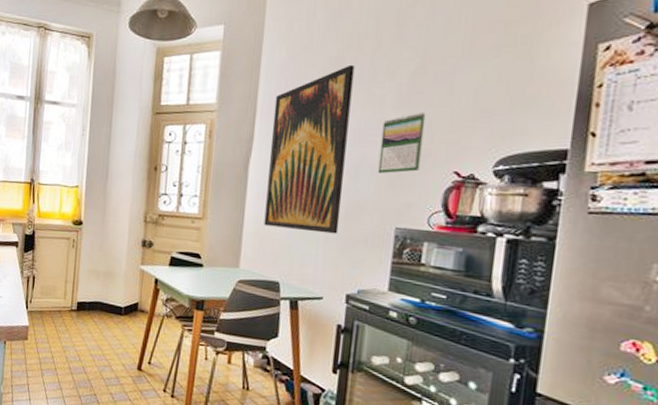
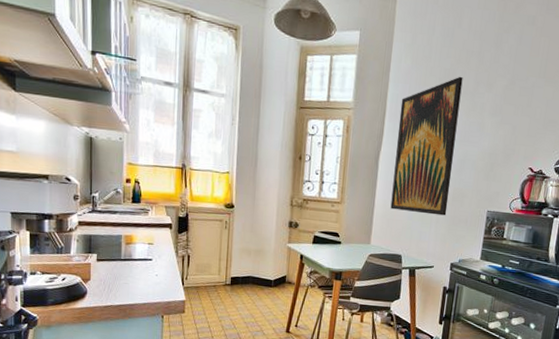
calendar: present [377,113,426,174] -> none [476,120,512,168]

